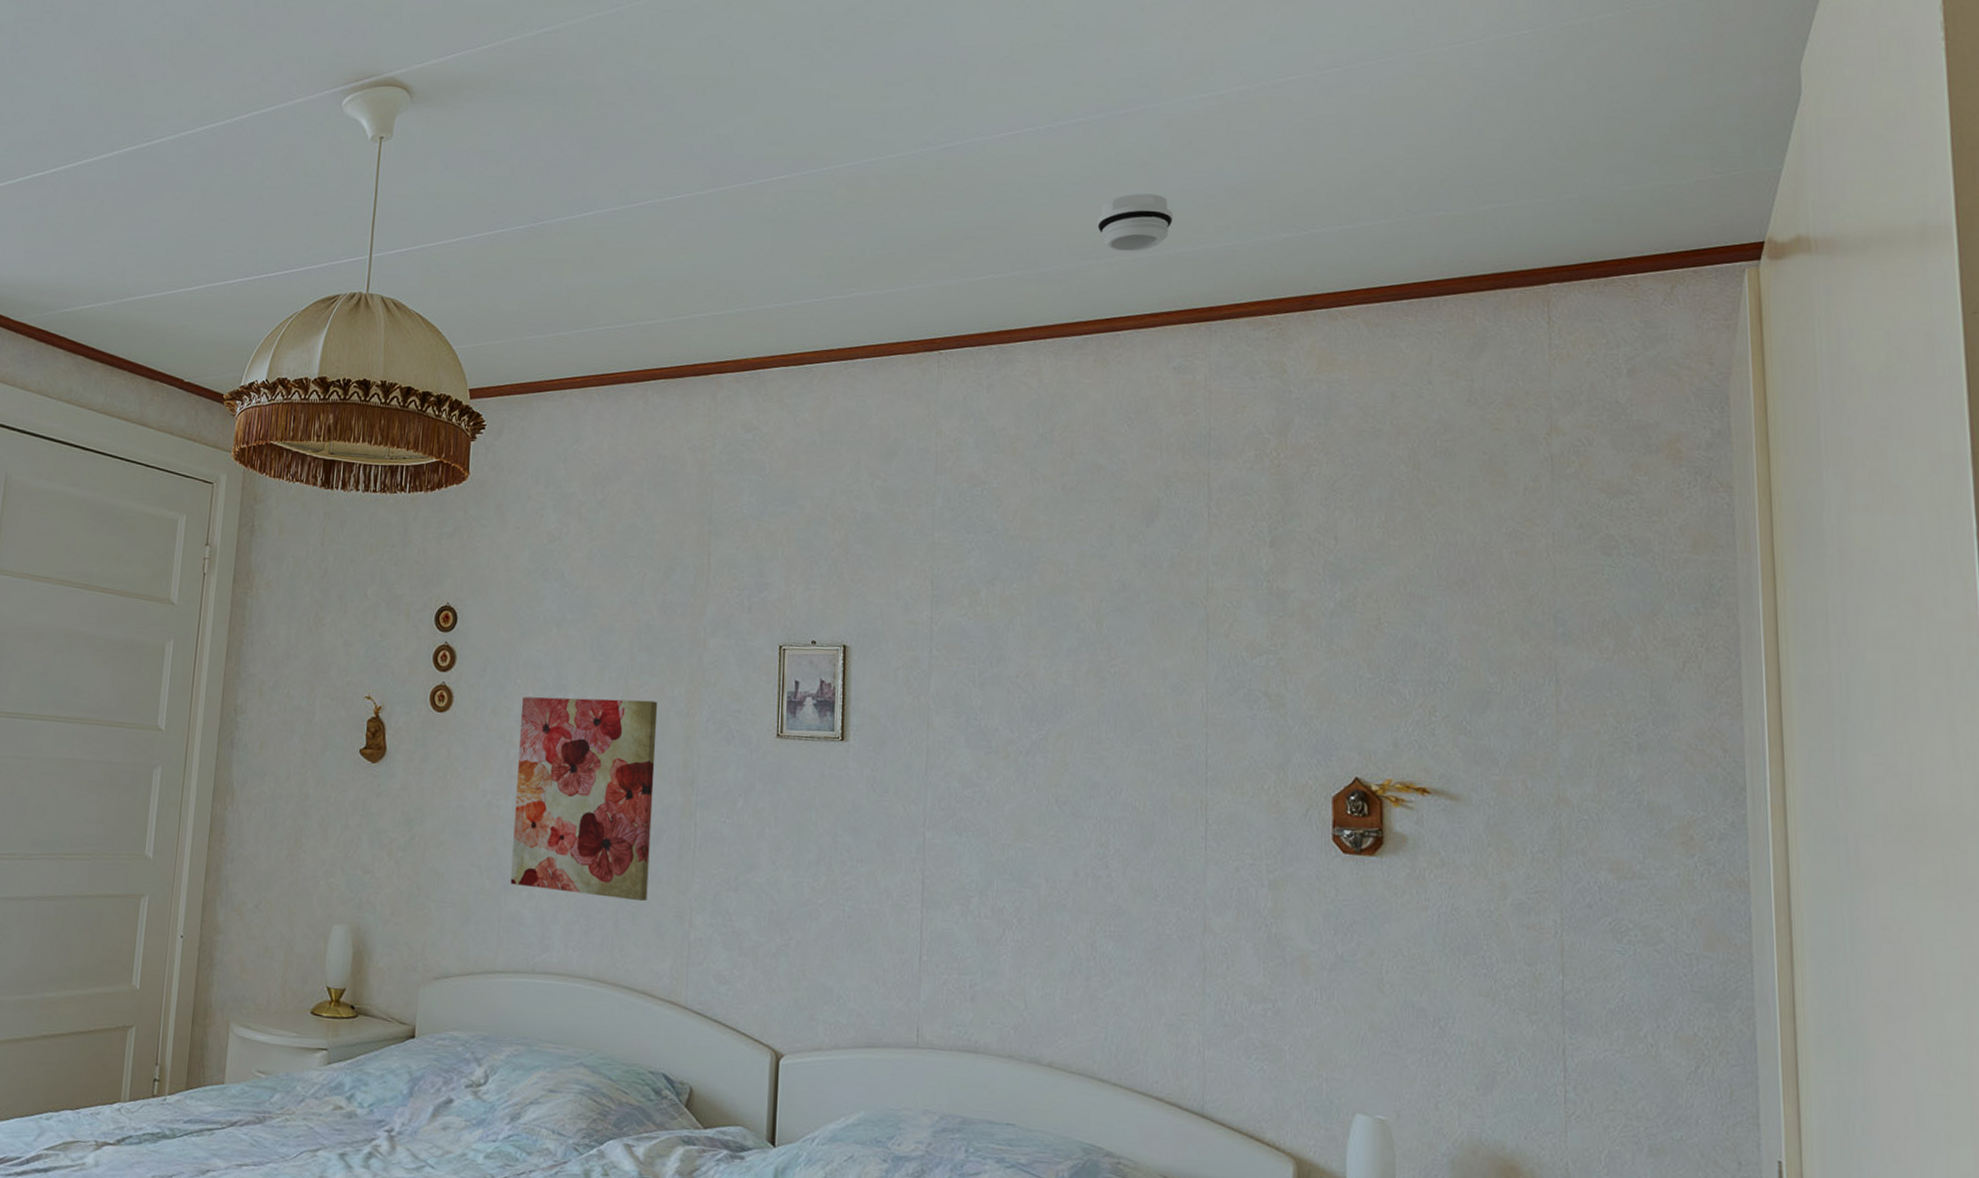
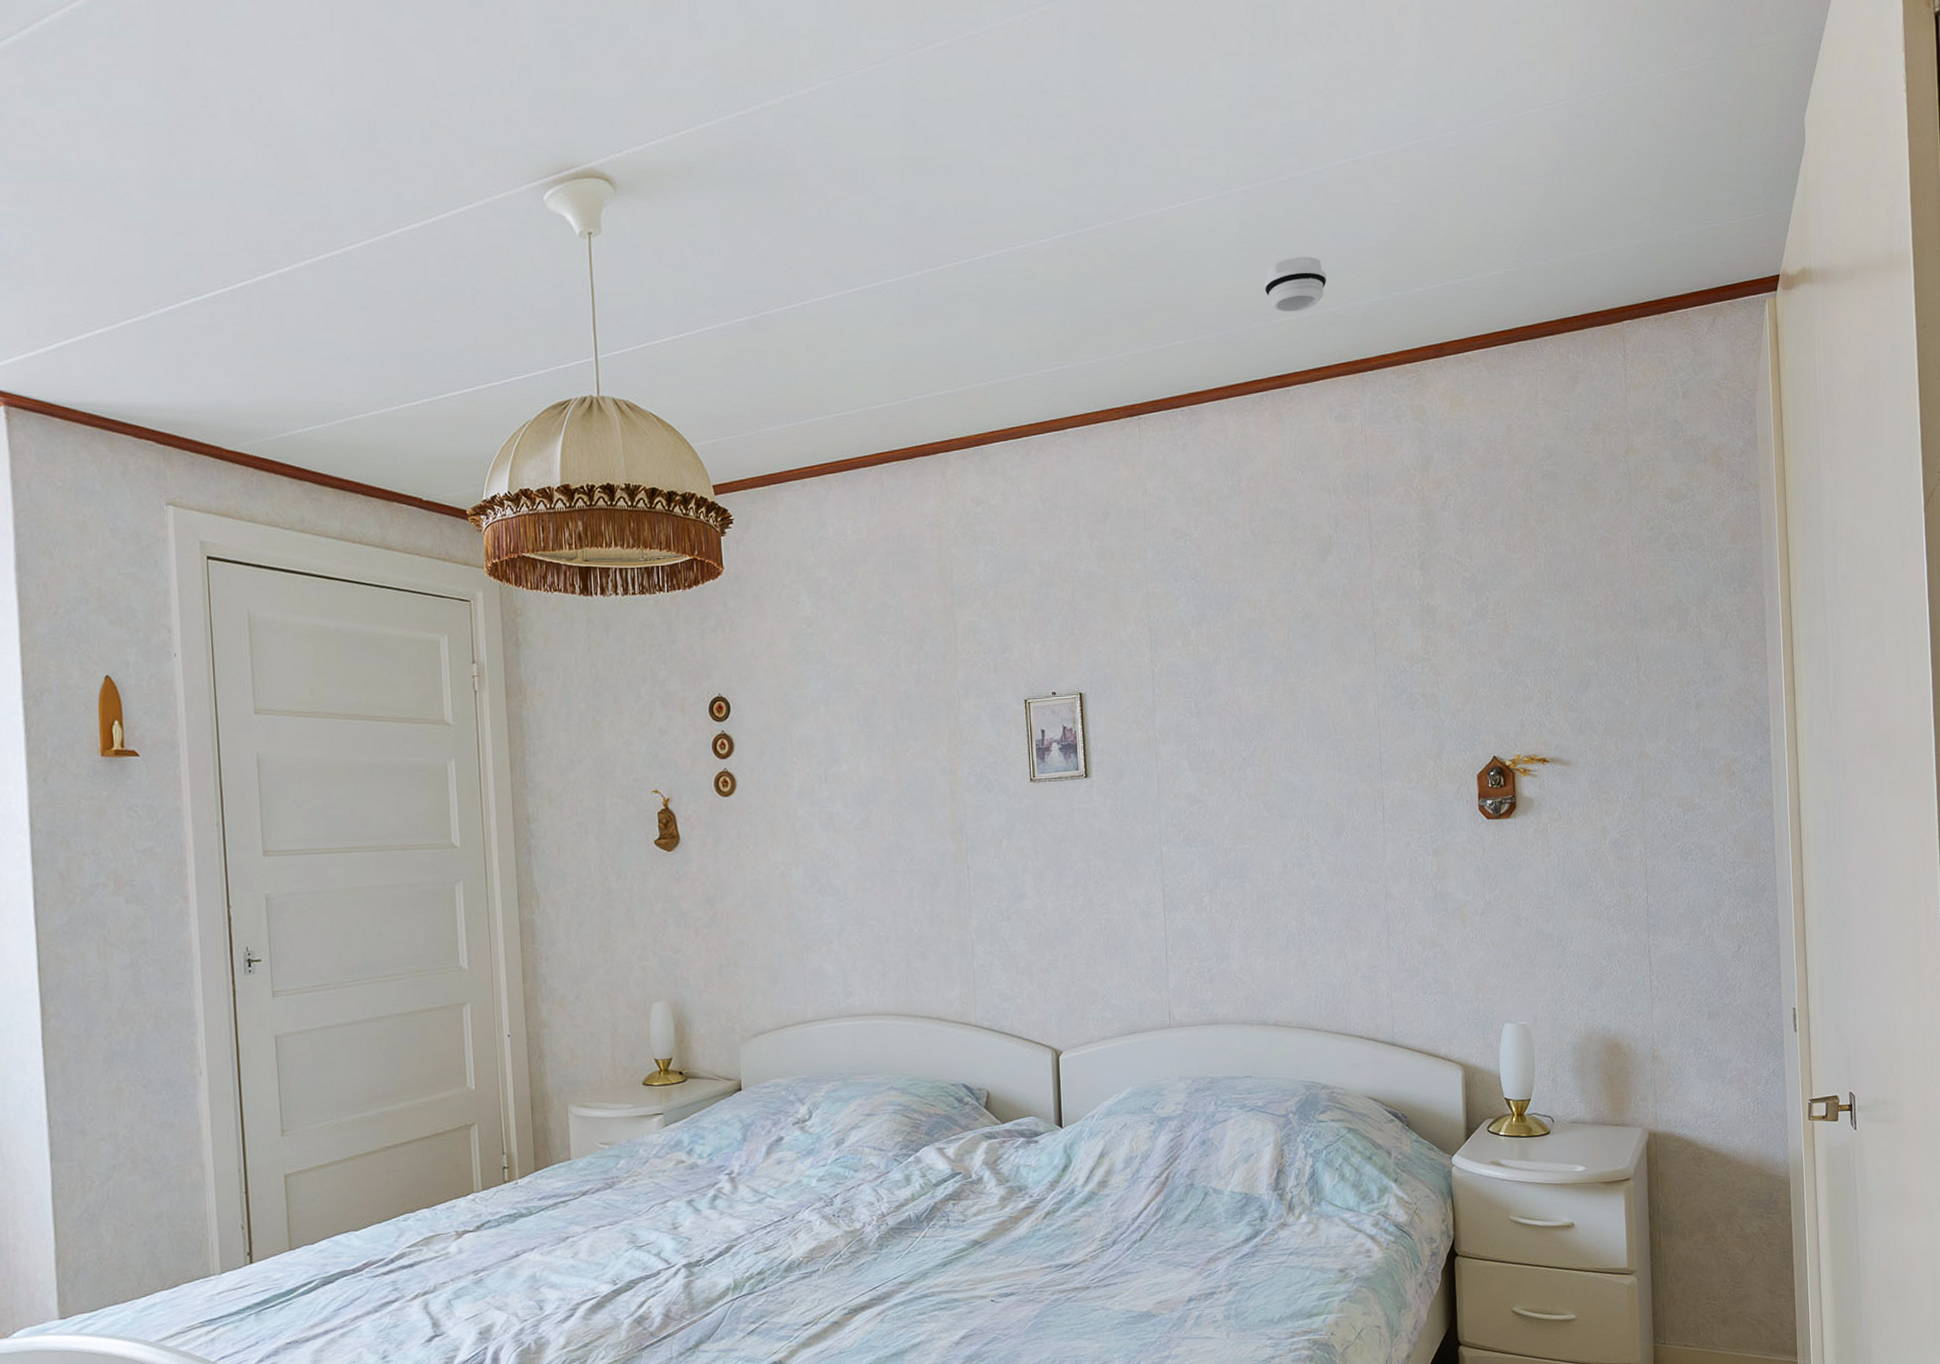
wall art: present [510,696,658,902] -> none [800,762,933,943]

